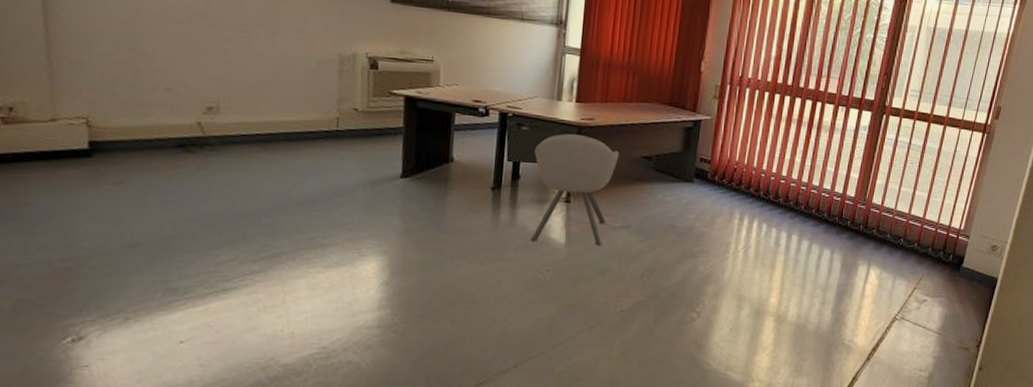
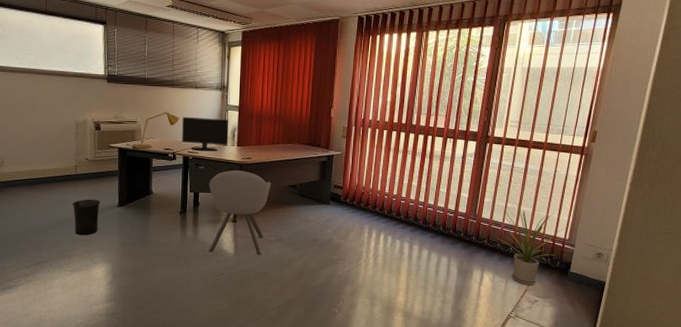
waste bin: none [329,165,374,218] -> present [72,199,100,236]
desk lamp: none [426,48,497,100] -> present [132,111,180,149]
monitor: none [497,58,566,108] -> present [181,116,229,152]
house plant: none [888,189,964,283] -> present [497,205,568,286]

